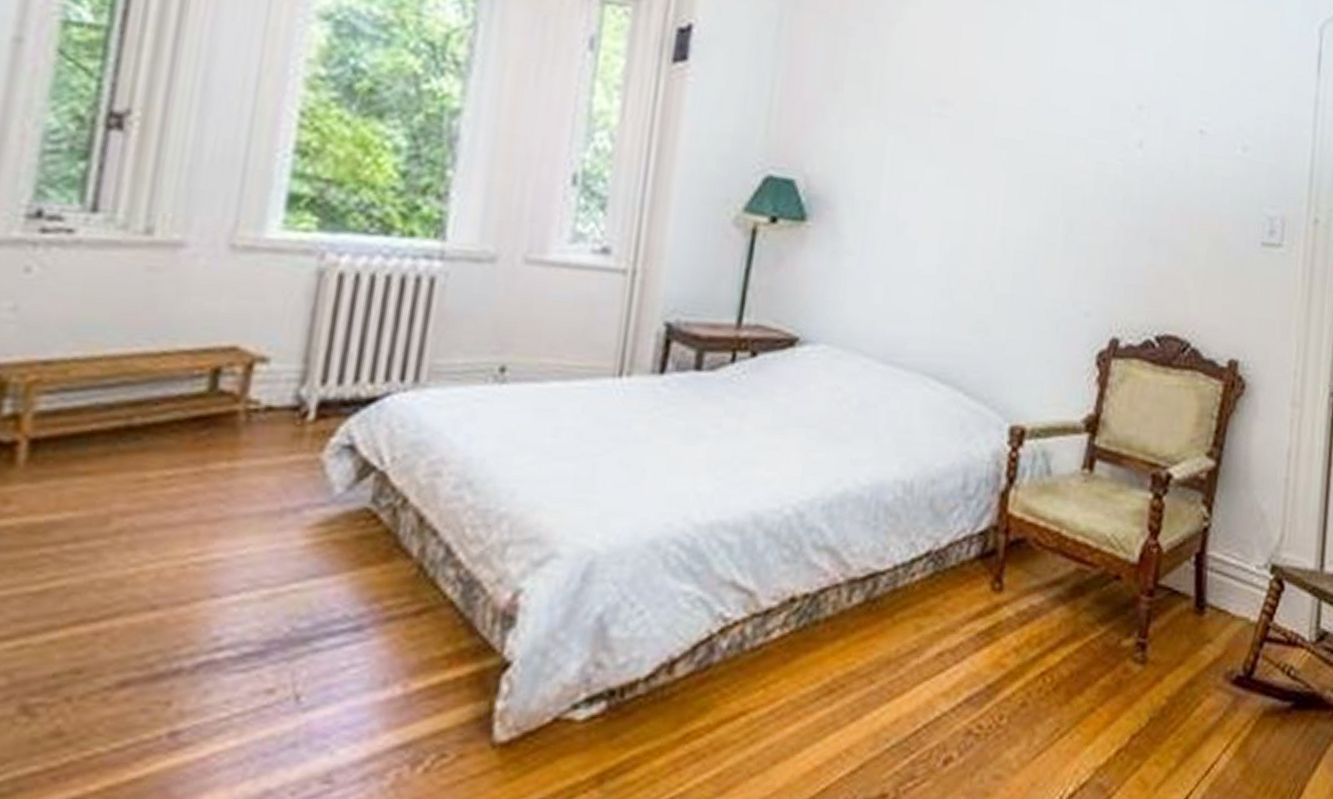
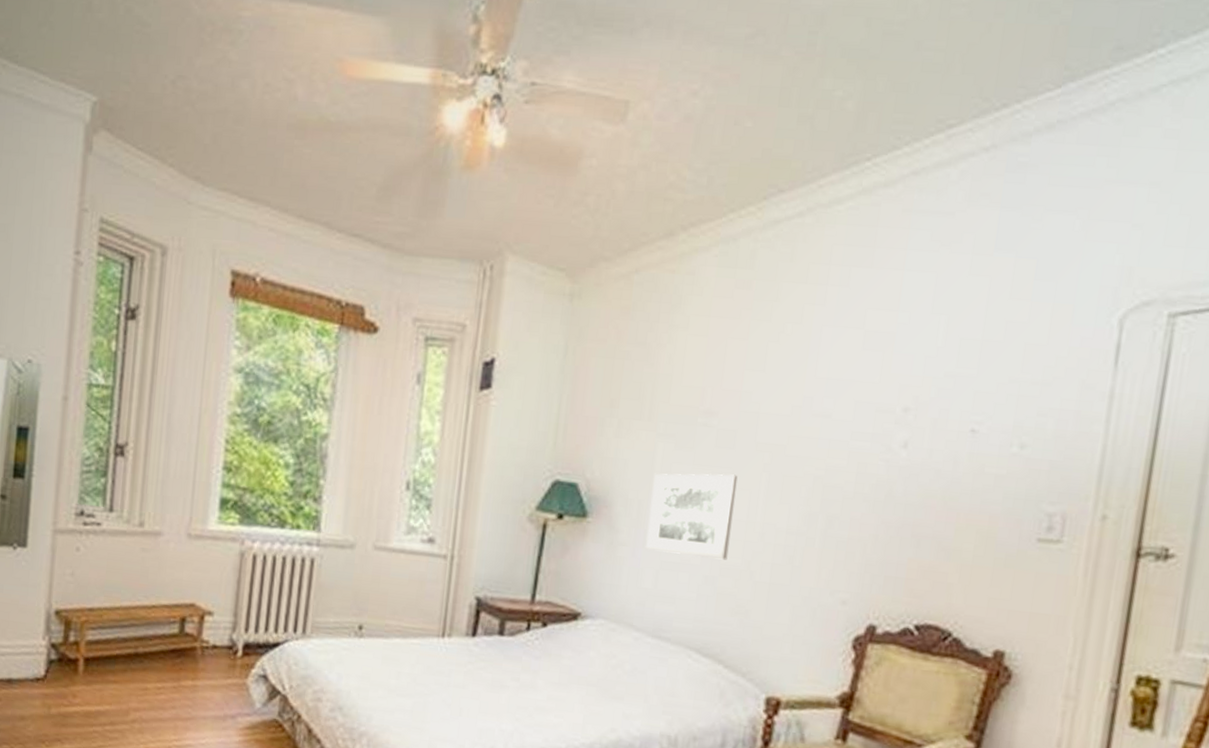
wall art: none [875,170,975,270] -> present [646,473,738,560]

